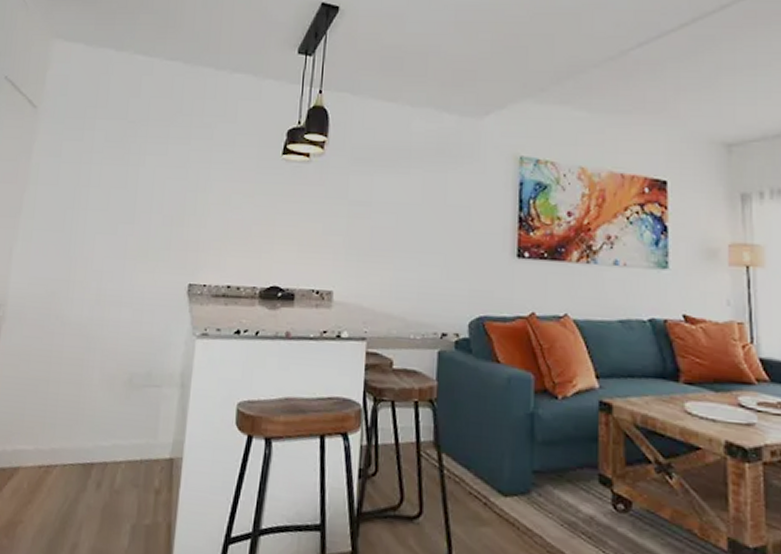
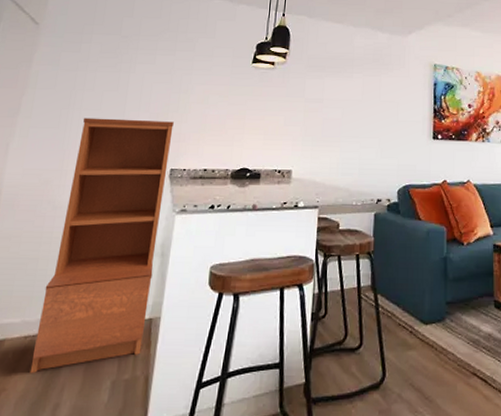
bookshelf: none [46,219,191,507] -> present [30,118,174,373]

